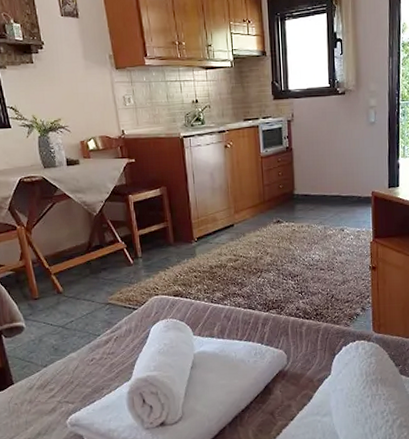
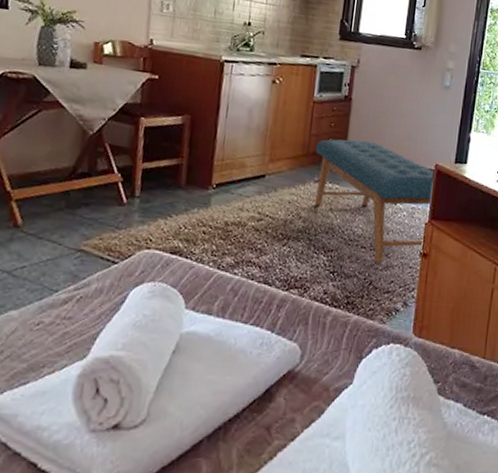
bench: none [270,182,373,280] -> present [314,139,435,263]

